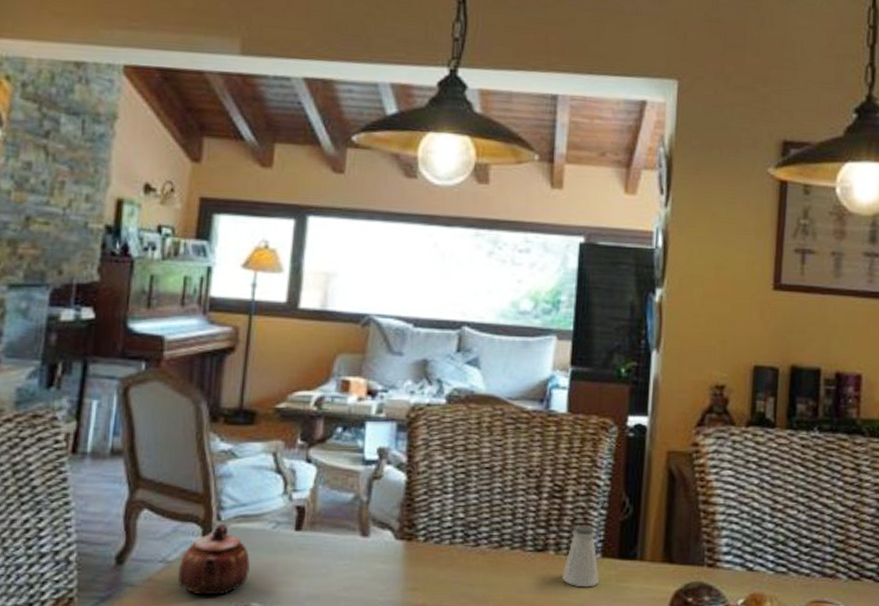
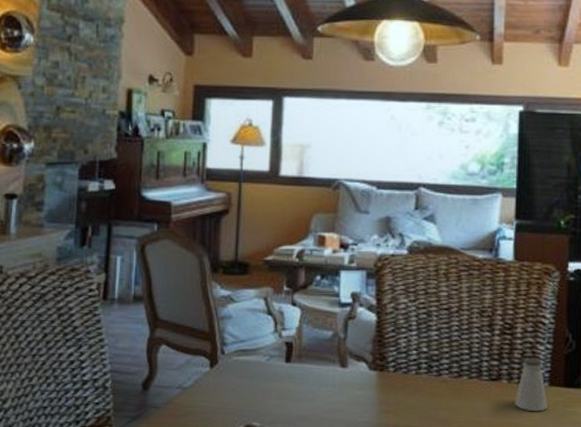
teapot: present [177,523,251,594] -> none [192,356,251,415]

